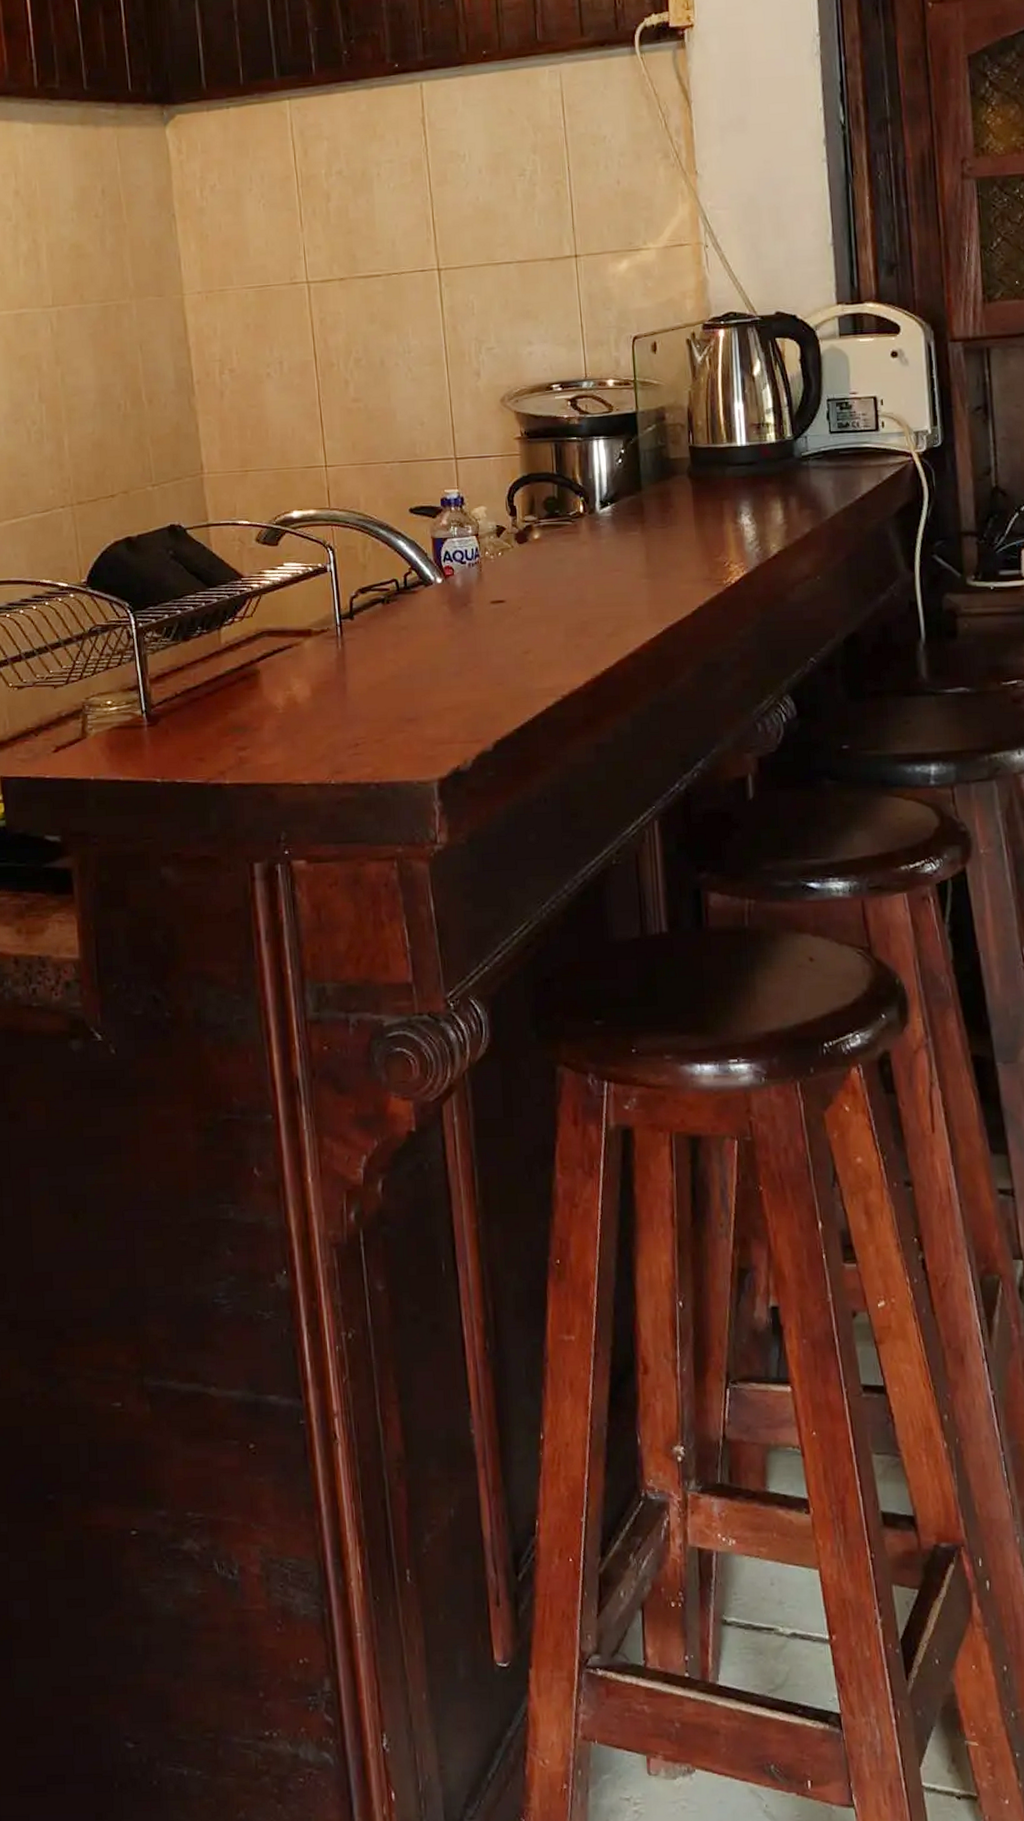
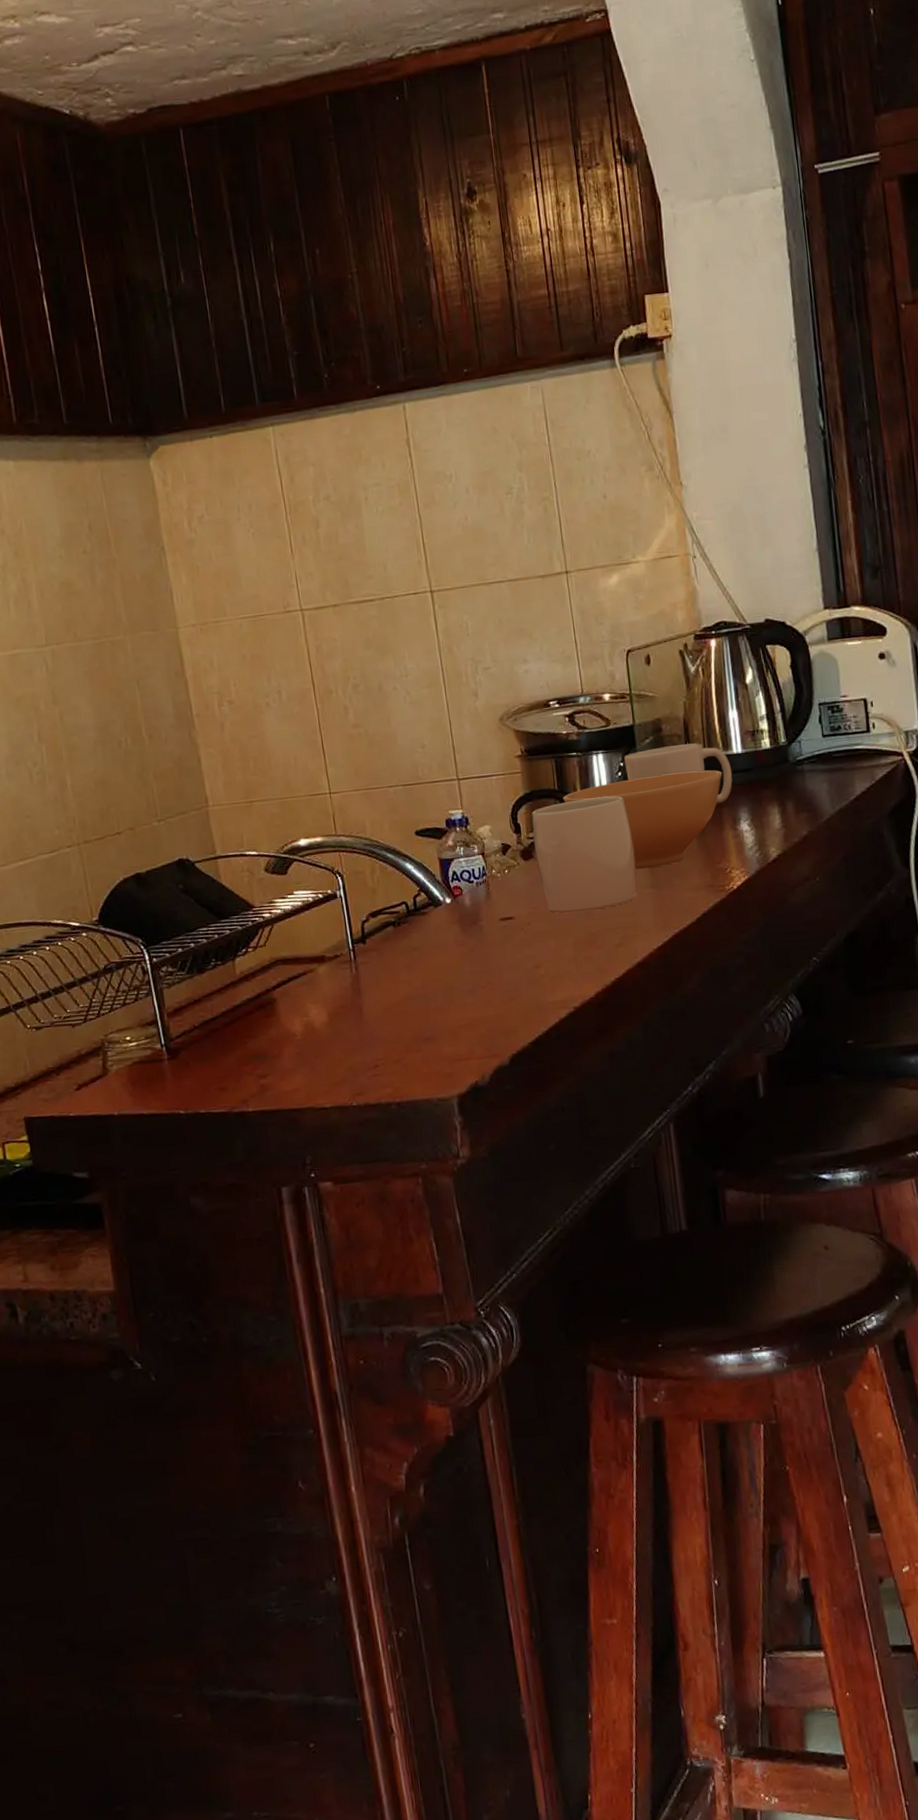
mug: none [528,482,633,600] -> present [531,795,638,914]
bowl: none [560,461,725,559] -> present [562,770,722,870]
mug: none [625,433,736,496] -> present [624,743,733,804]

